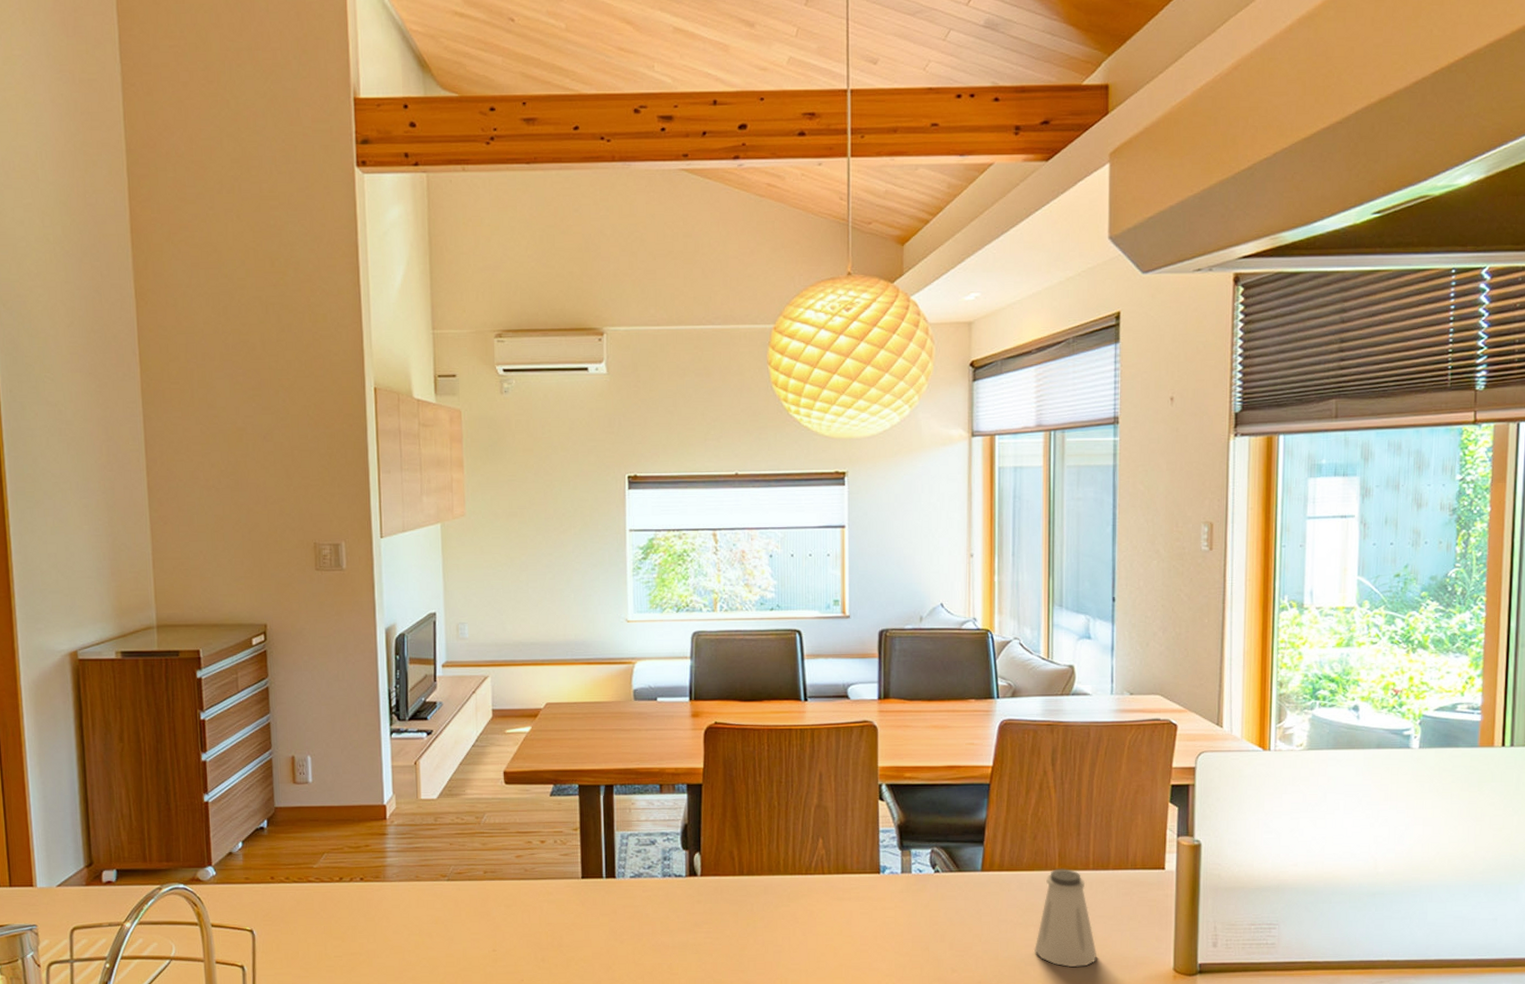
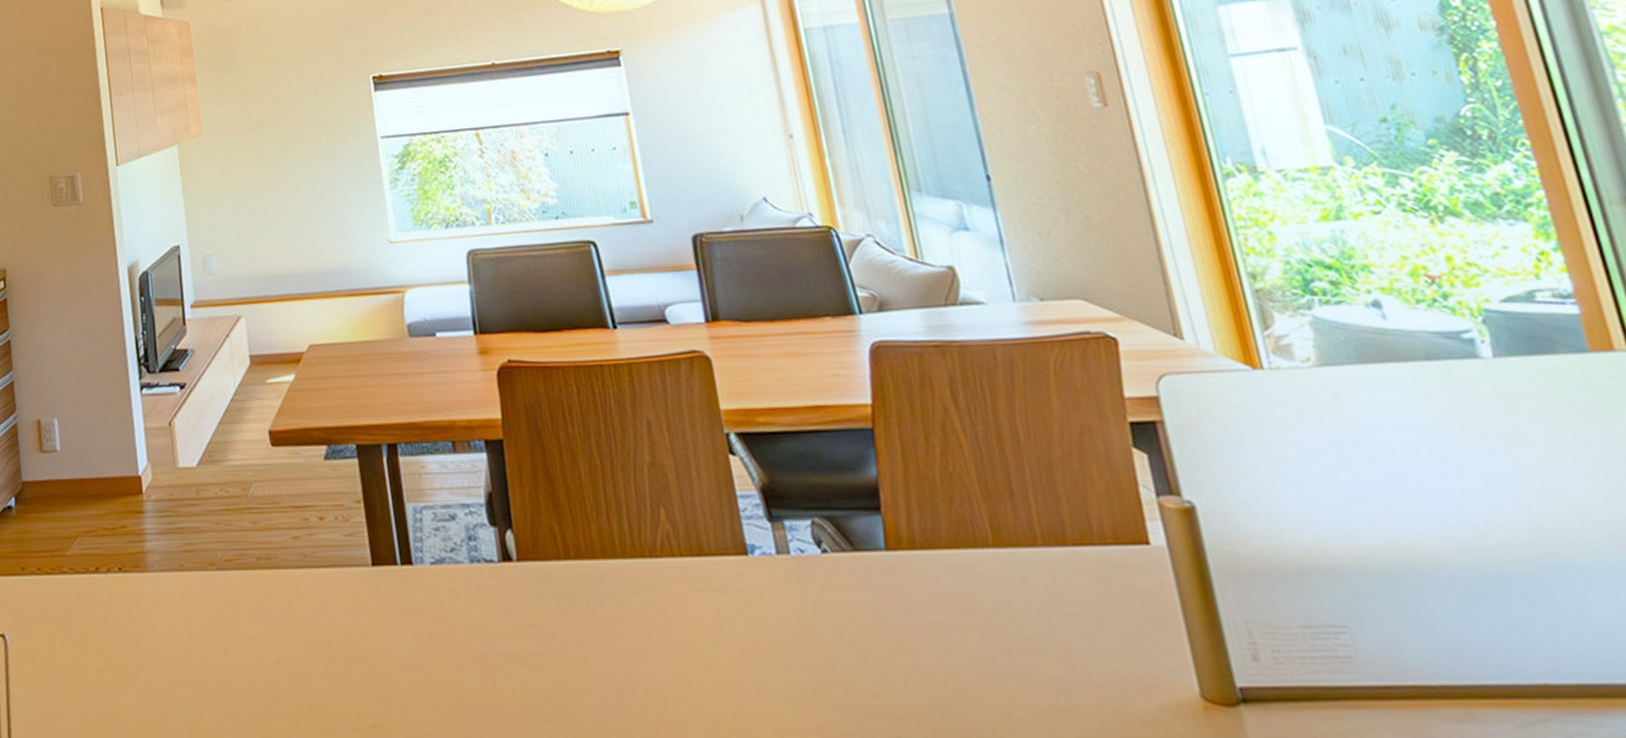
saltshaker: present [1034,869,1096,967] -> none [979,545,1080,691]

